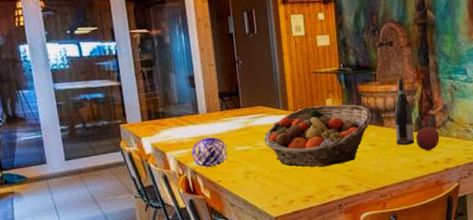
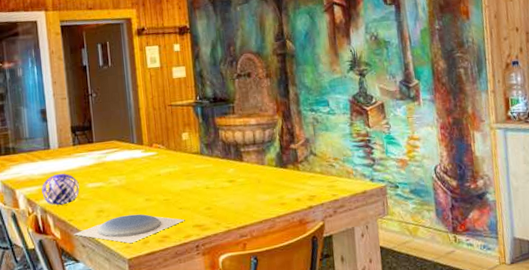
plate: none [222,175,329,203] -> present [73,214,185,243]
fruit basket: present [263,104,372,167] -> none [117,138,231,205]
wine bottle: present [394,78,414,145] -> none [253,110,275,181]
fruit: present [416,126,440,151] -> none [277,161,302,187]

